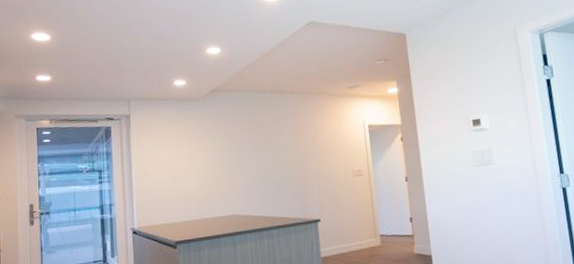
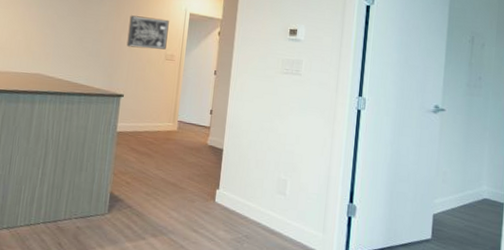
wall art: none [310,136,352,171] -> present [126,15,169,50]

